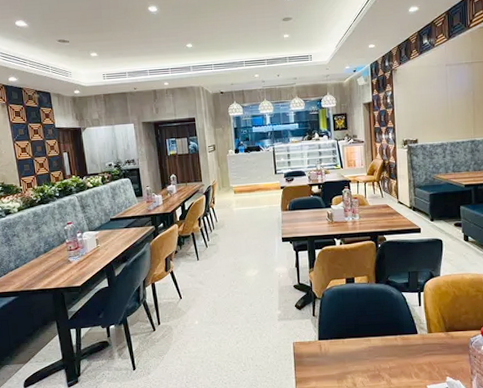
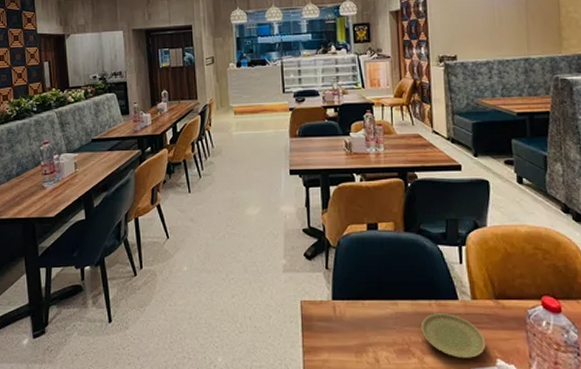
plate: none [388,345,439,378] -> present [420,313,486,358]

